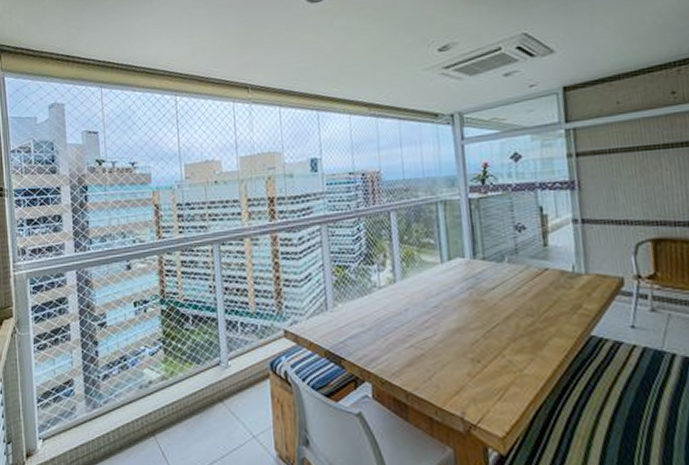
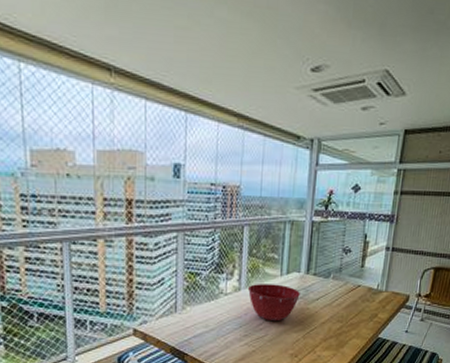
mixing bowl: none [403,273,470,318] -> present [247,284,300,322]

